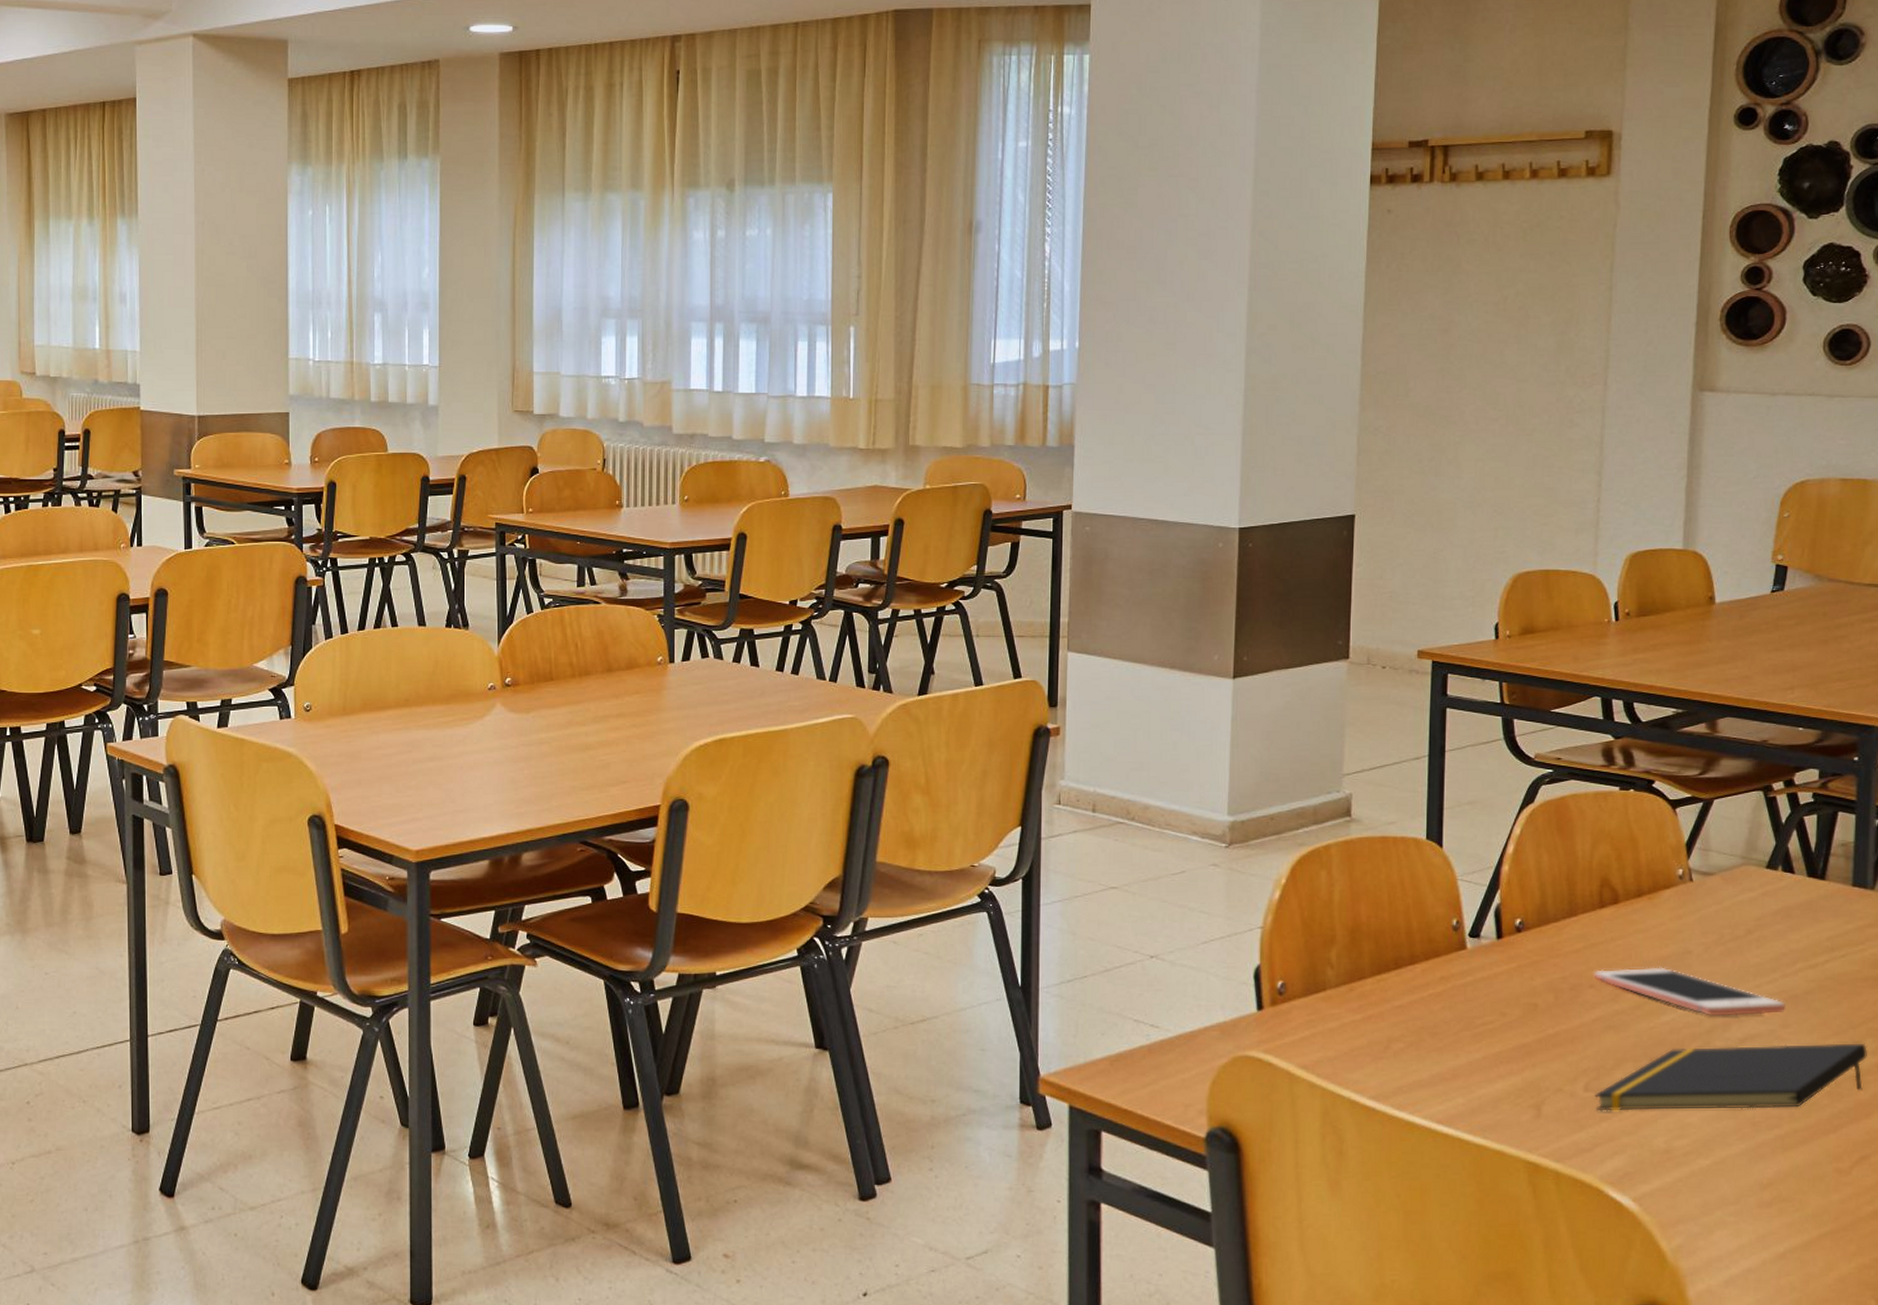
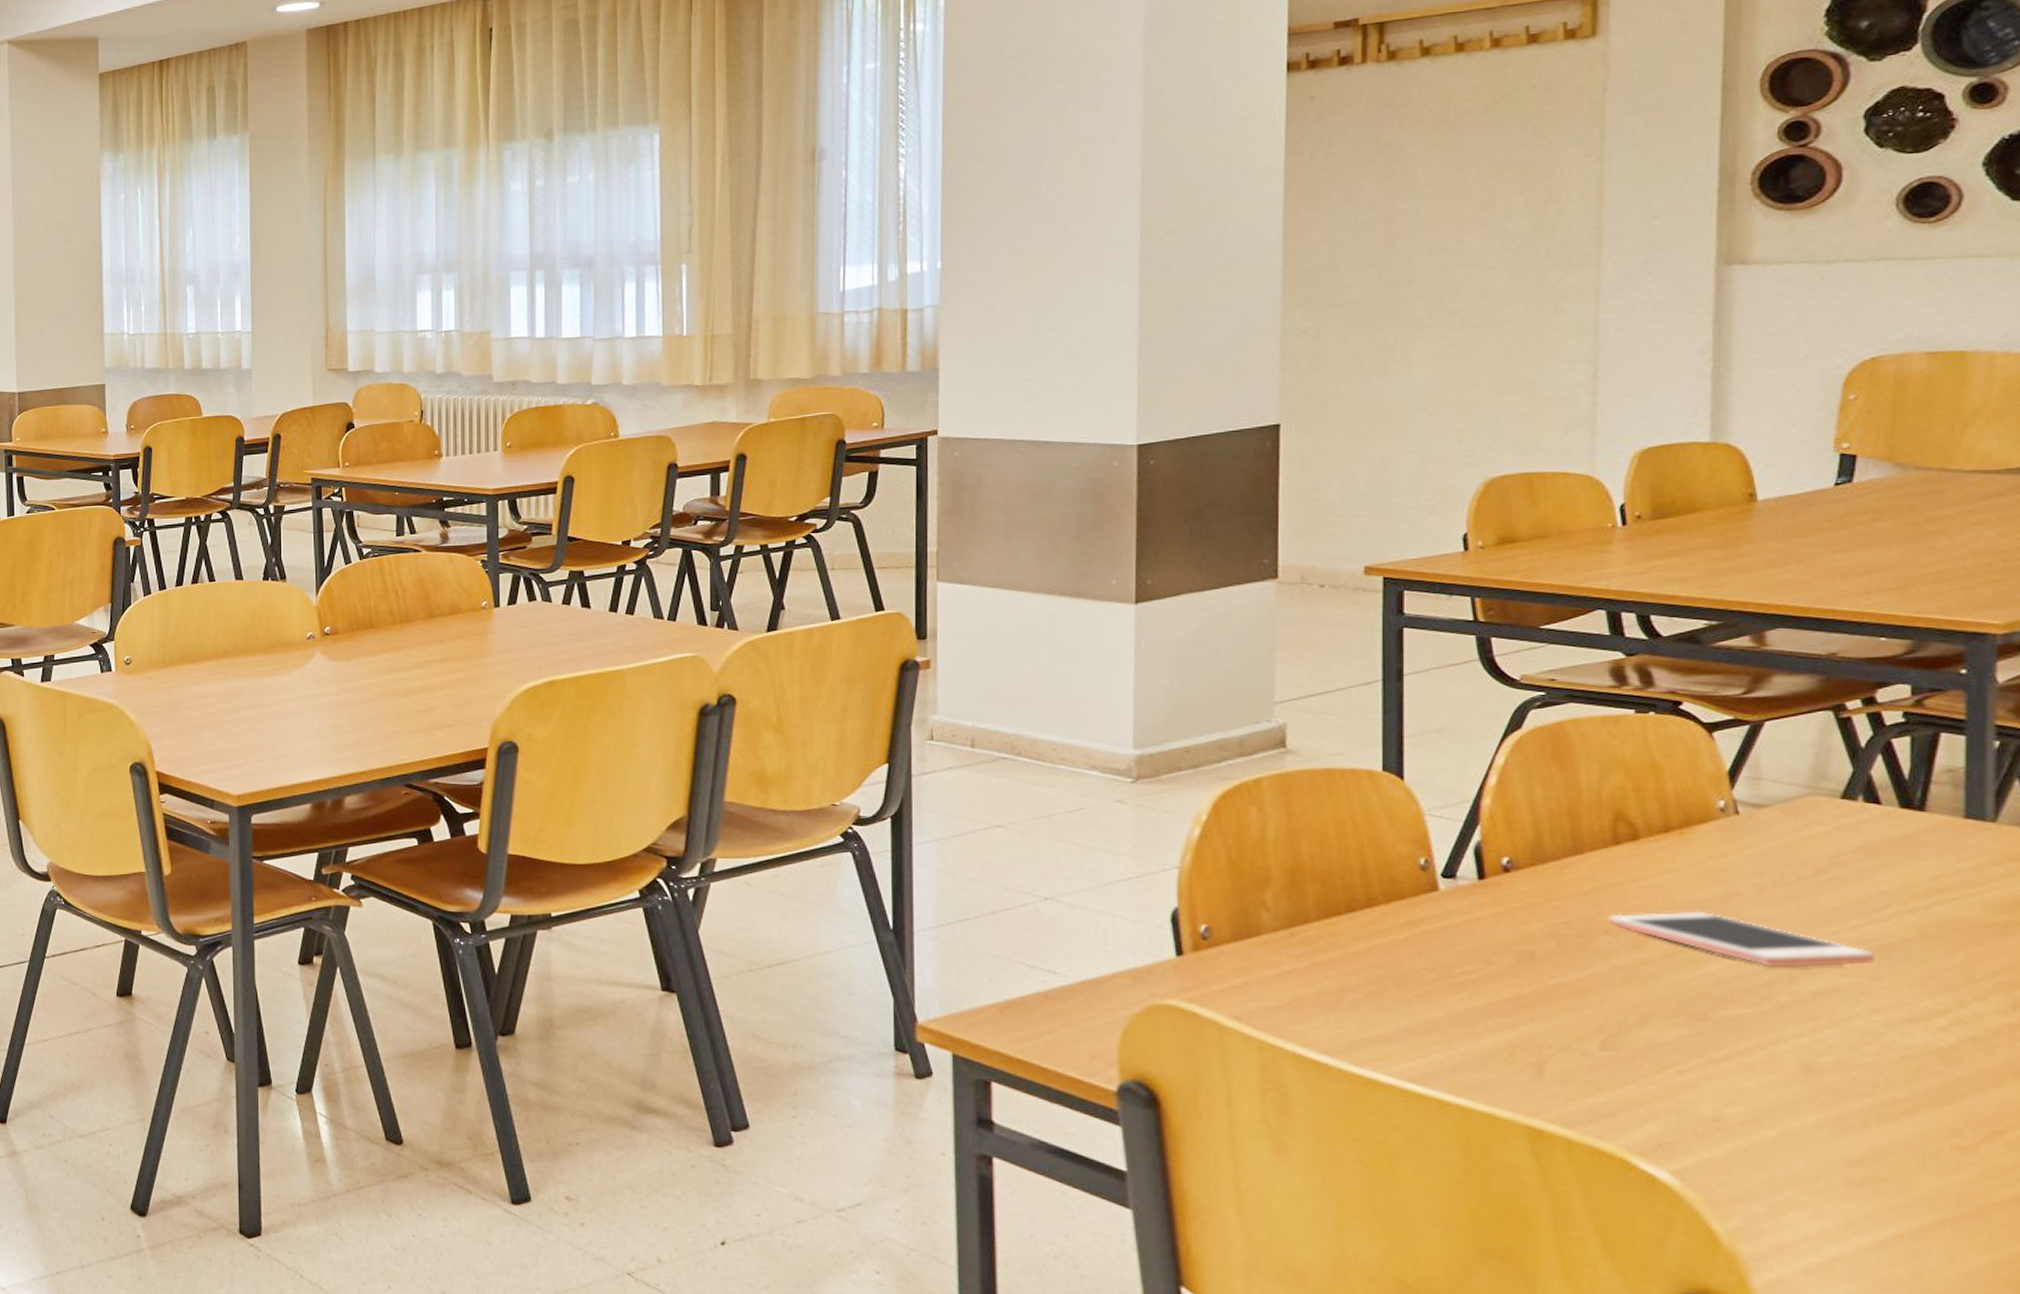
notepad: present [1594,1043,1867,1111] -> none [1615,999,1995,1074]

